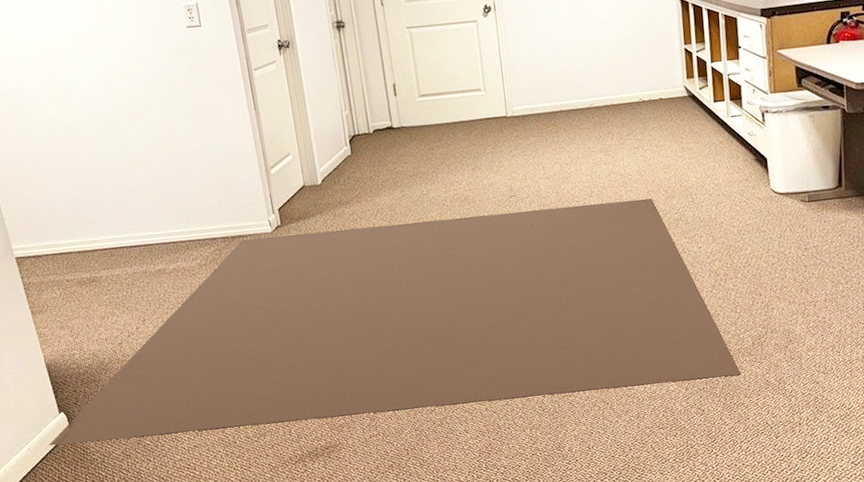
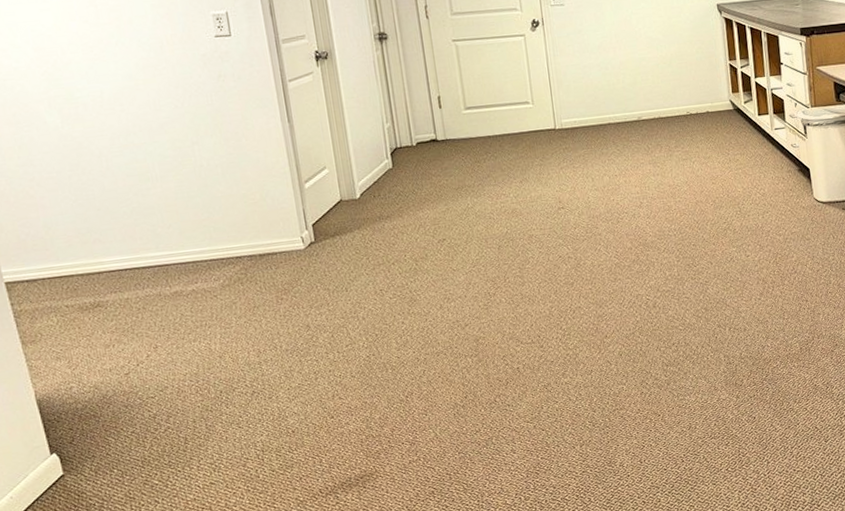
area rug: present [49,199,742,446] -> none [36,209,791,493]

